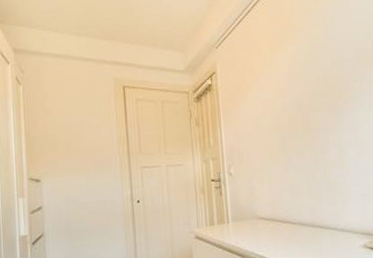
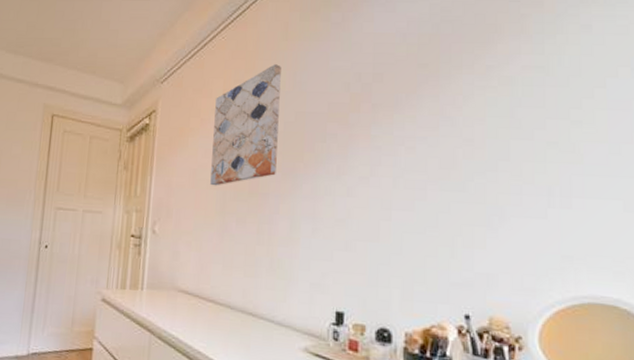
wall art: none [265,22,323,129] -> present [210,64,281,186]

